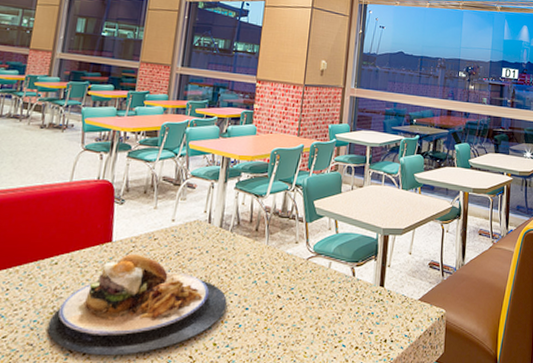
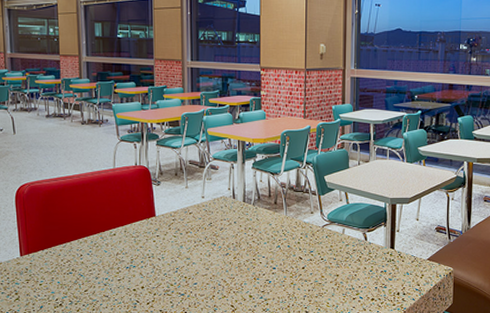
plate: present [47,253,227,356] -> none [117,225,257,305]

